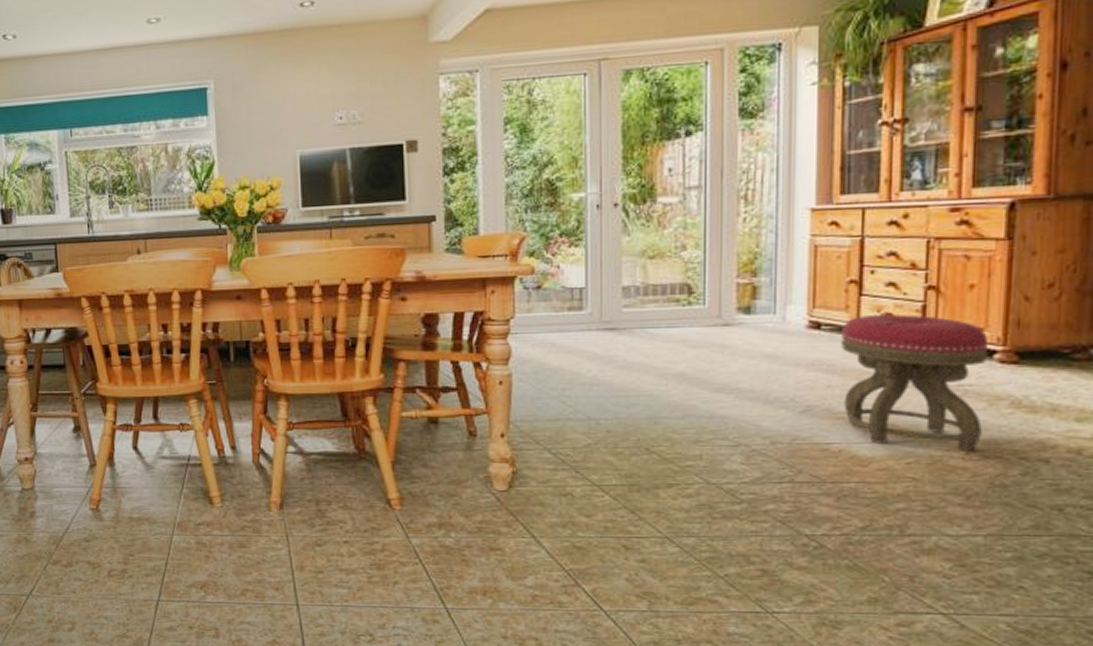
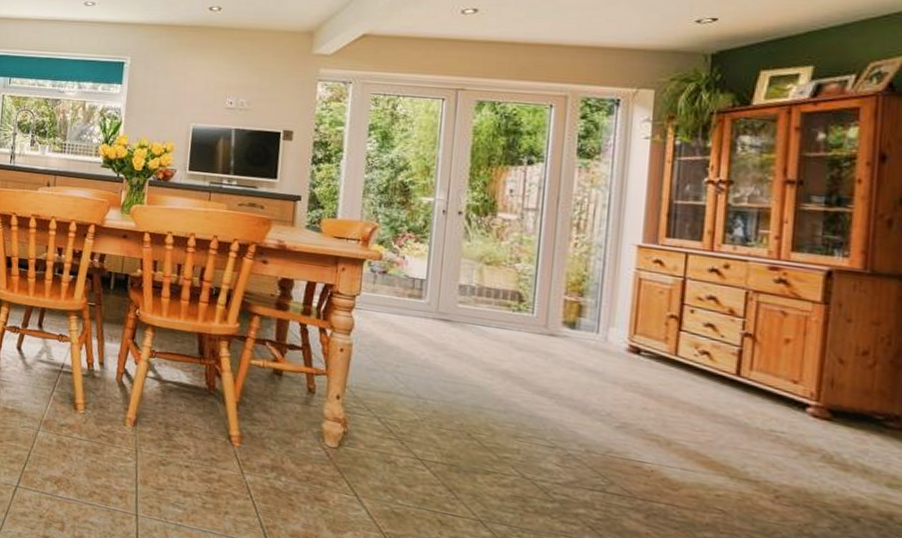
stool: present [840,314,989,451] -> none [657,349,802,497]

